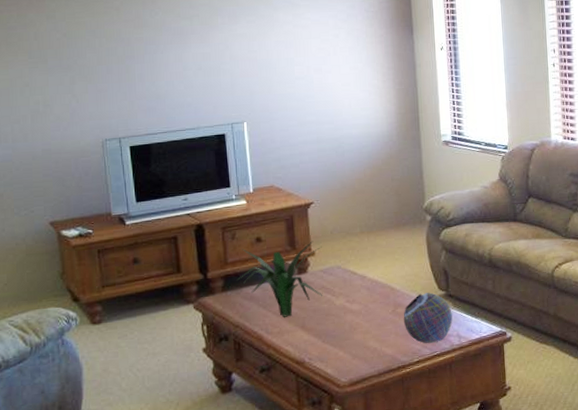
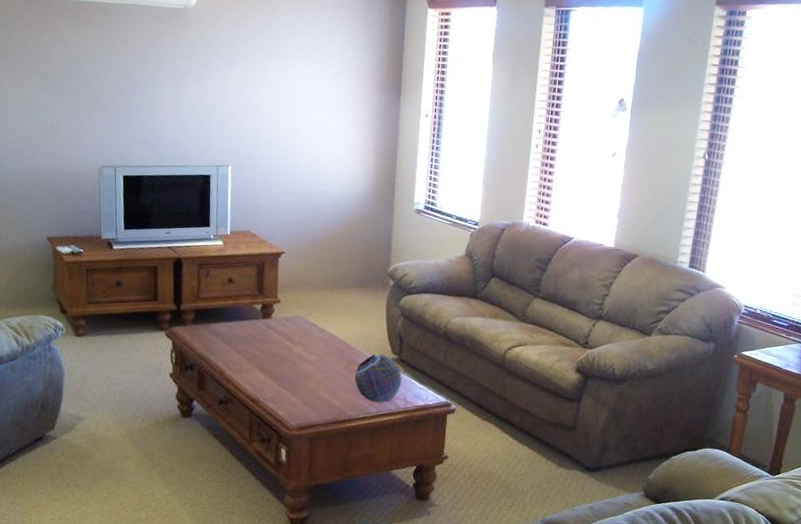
plant: present [237,241,323,317] -> none [207,287,288,357]

